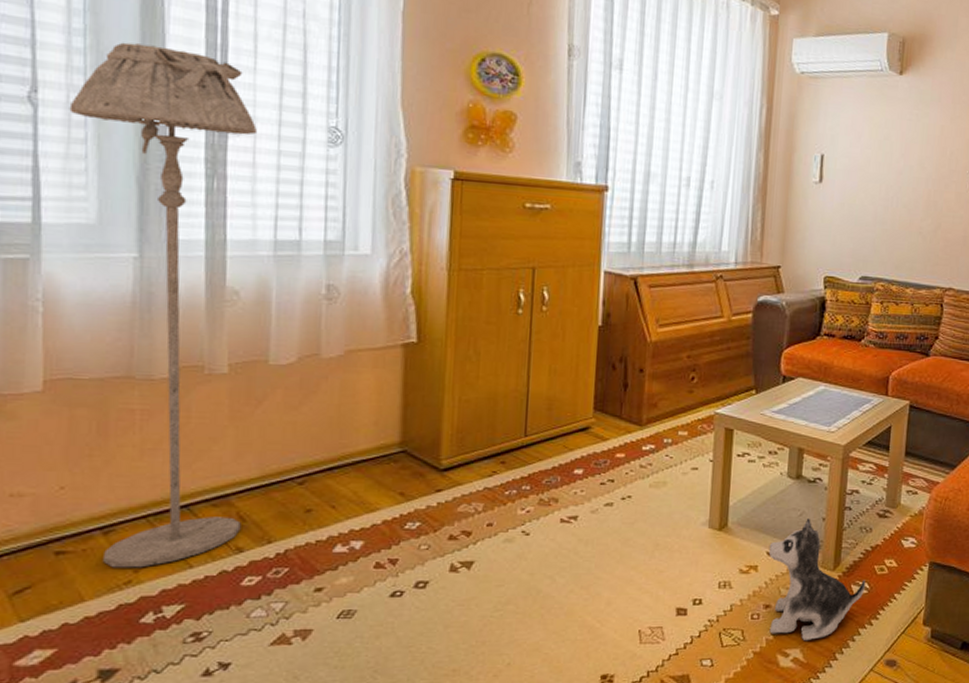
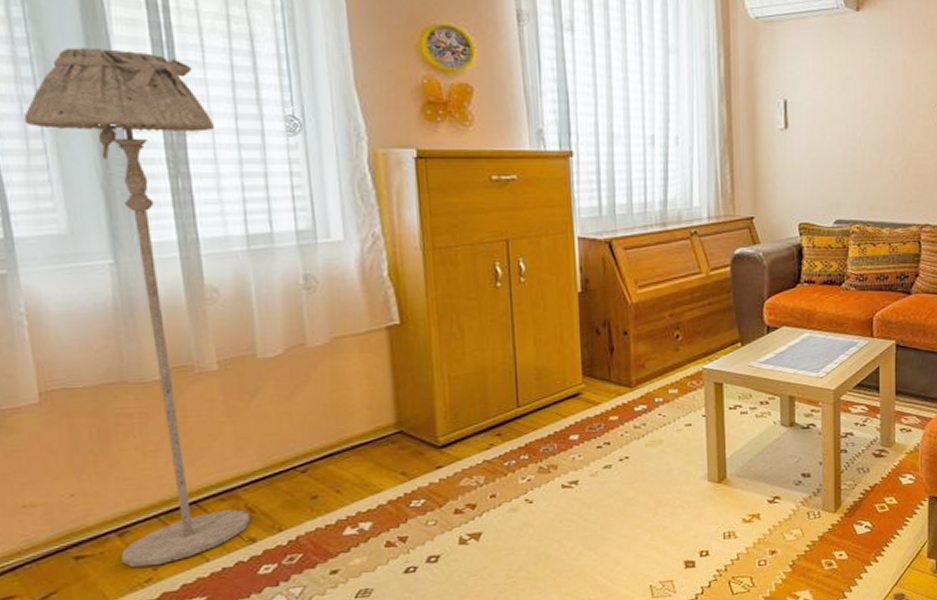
plush toy: present [768,518,866,641] -> none [769,464,868,583]

